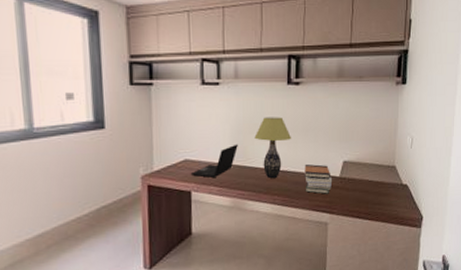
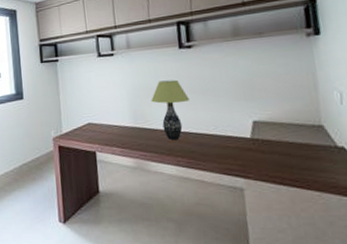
laptop: present [190,144,238,179] -> none [94,107,136,140]
book stack: present [304,164,333,194] -> none [207,125,243,157]

